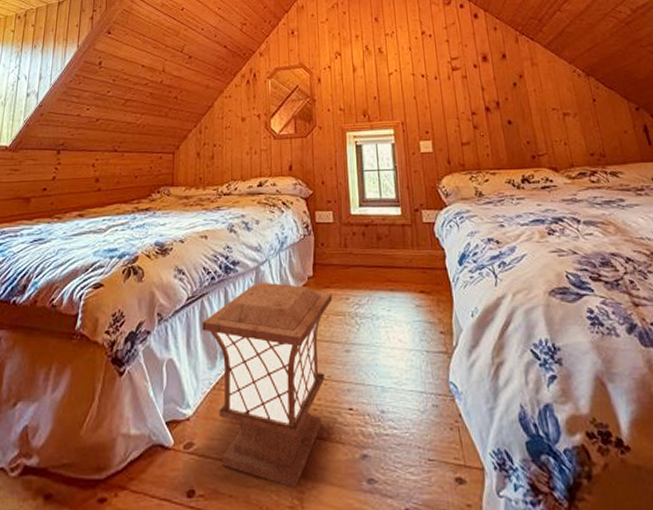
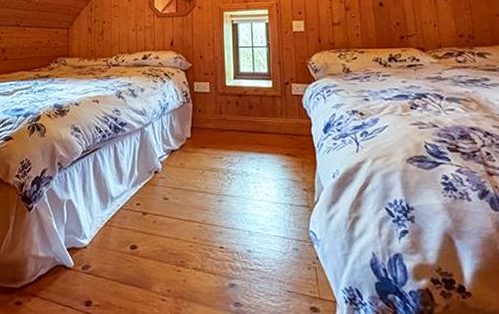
lantern: present [202,282,333,488] -> none [95,140,208,306]

